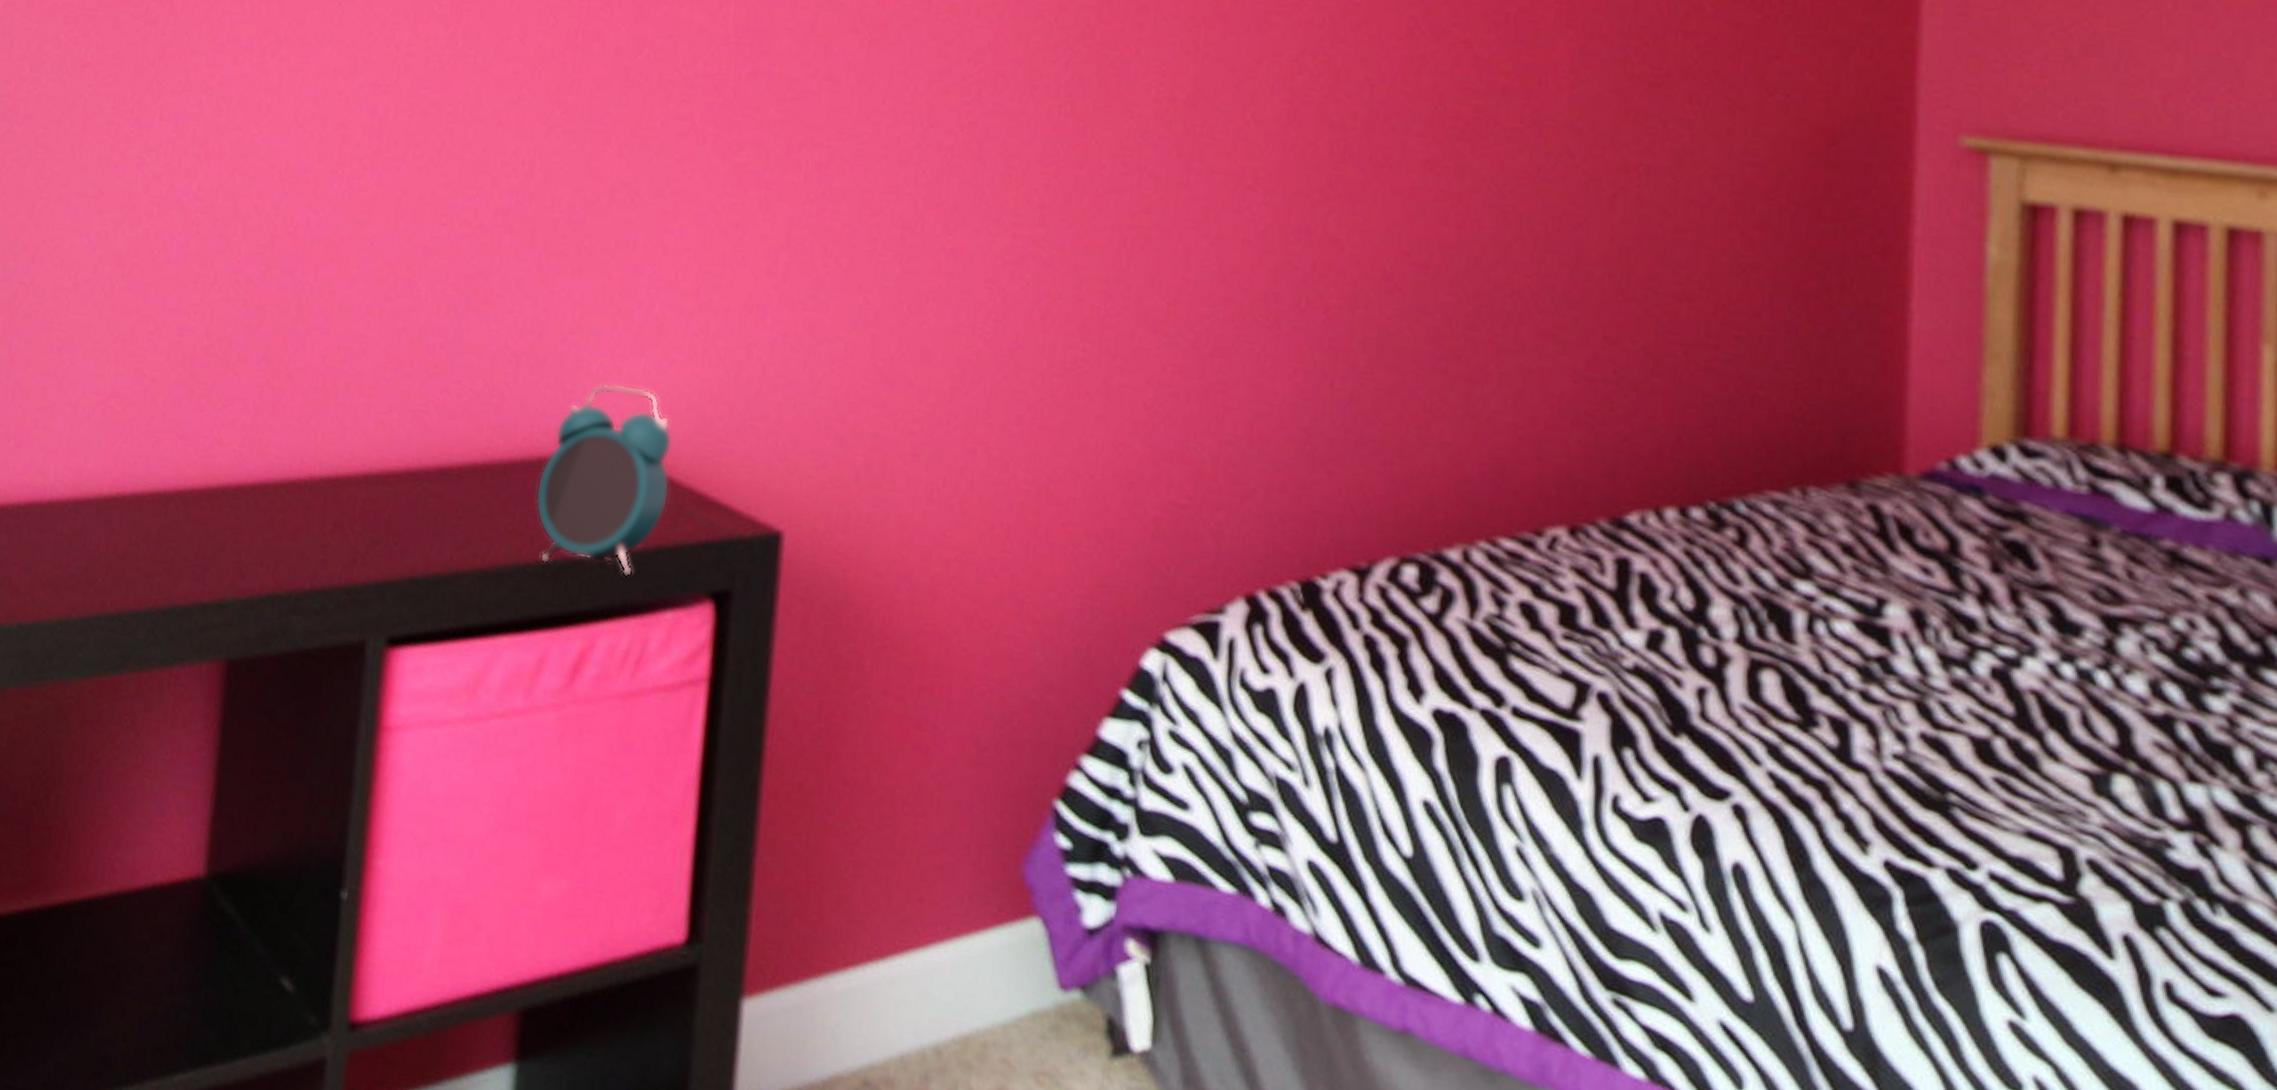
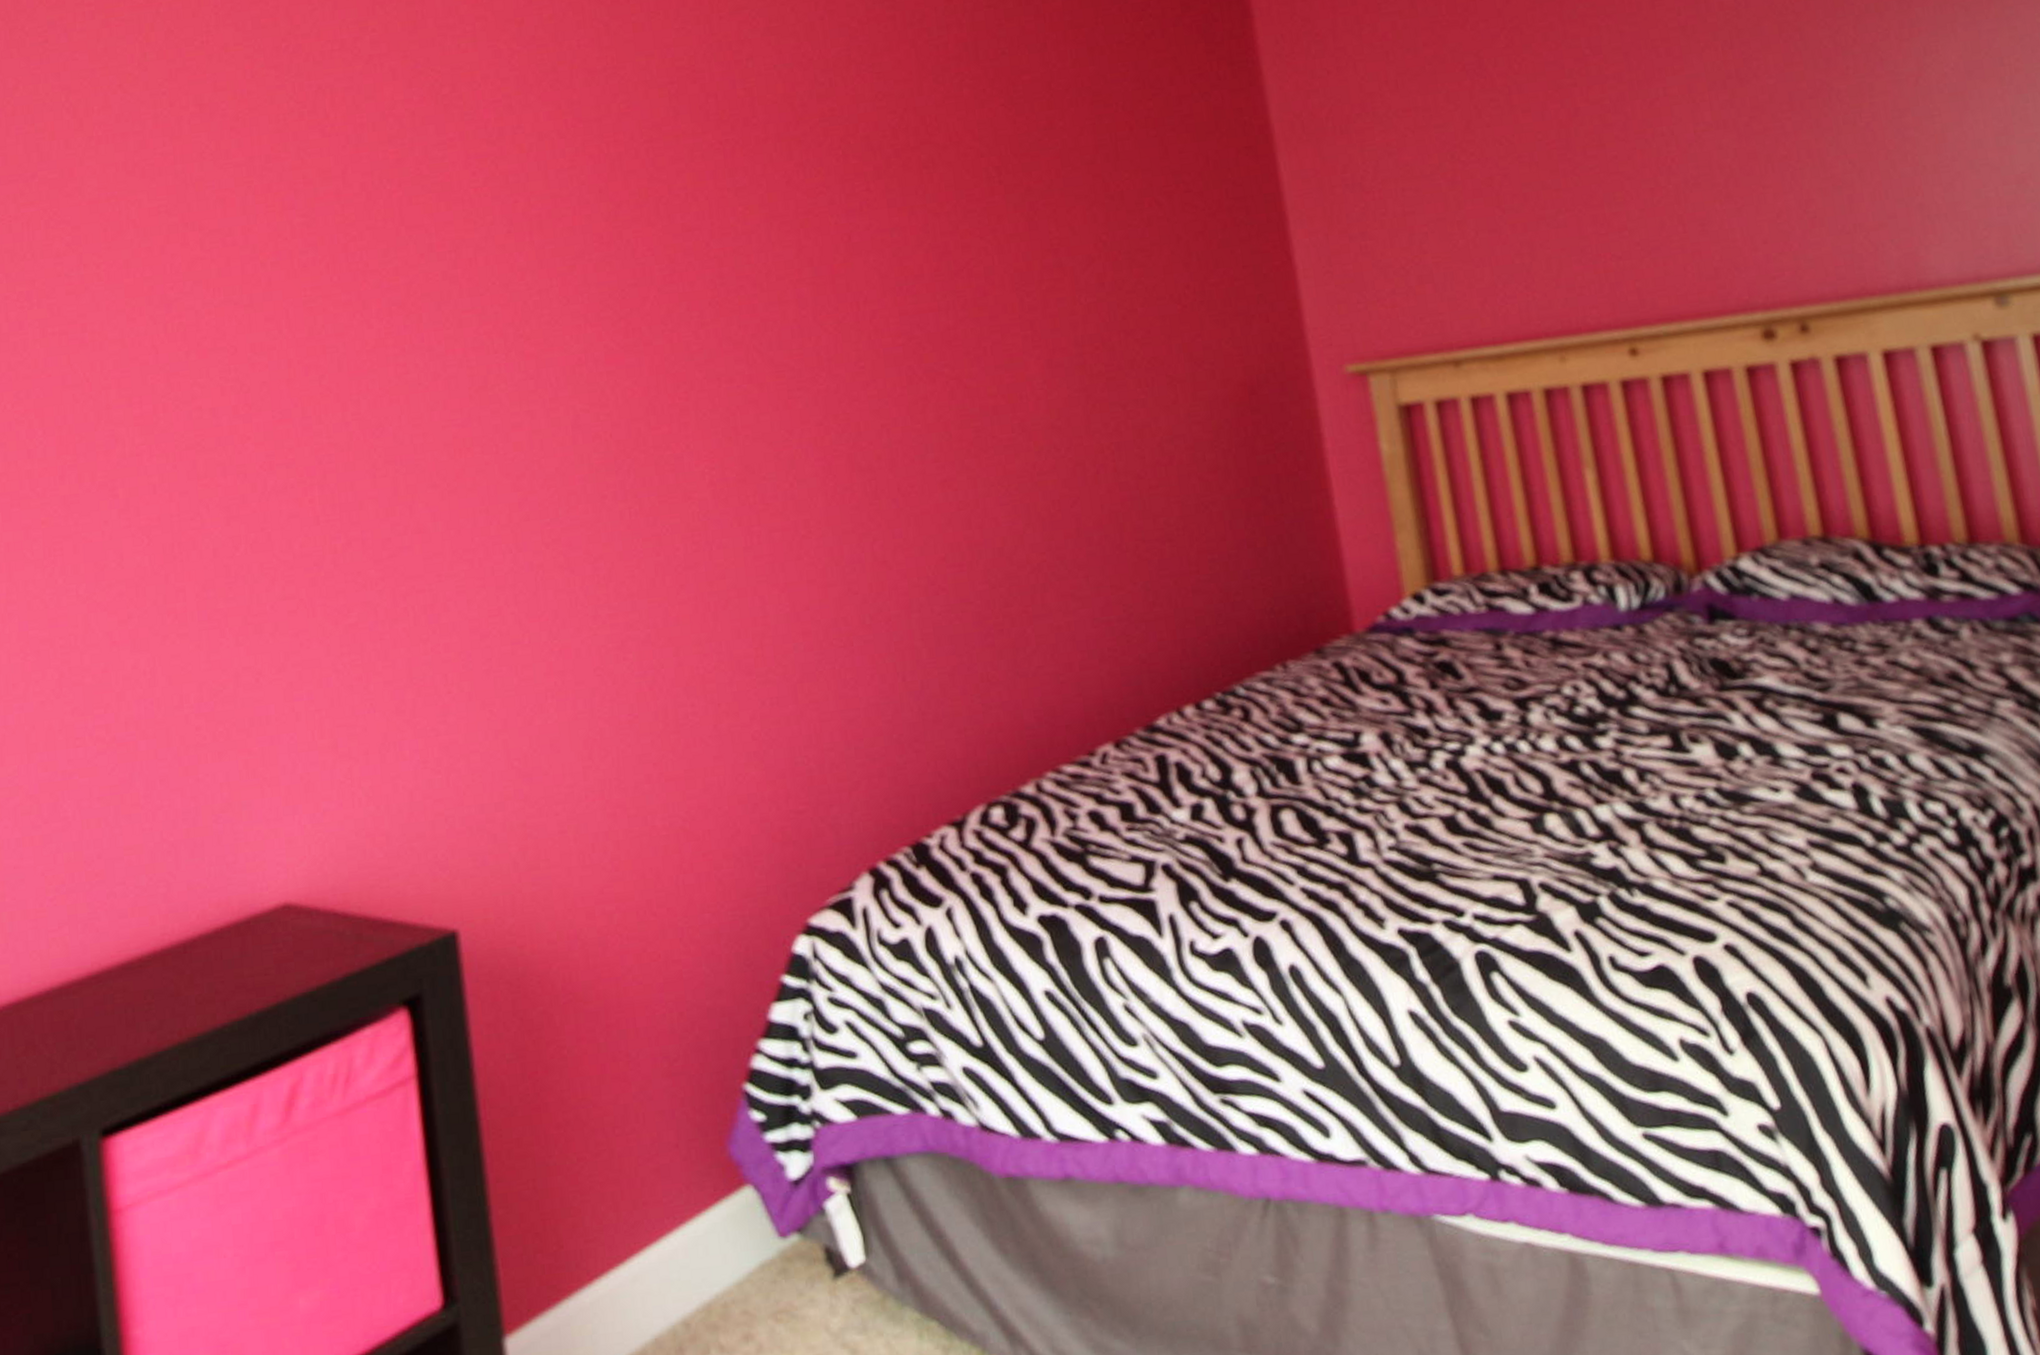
alarm clock: present [535,383,673,578] -> none [218,841,347,1021]

